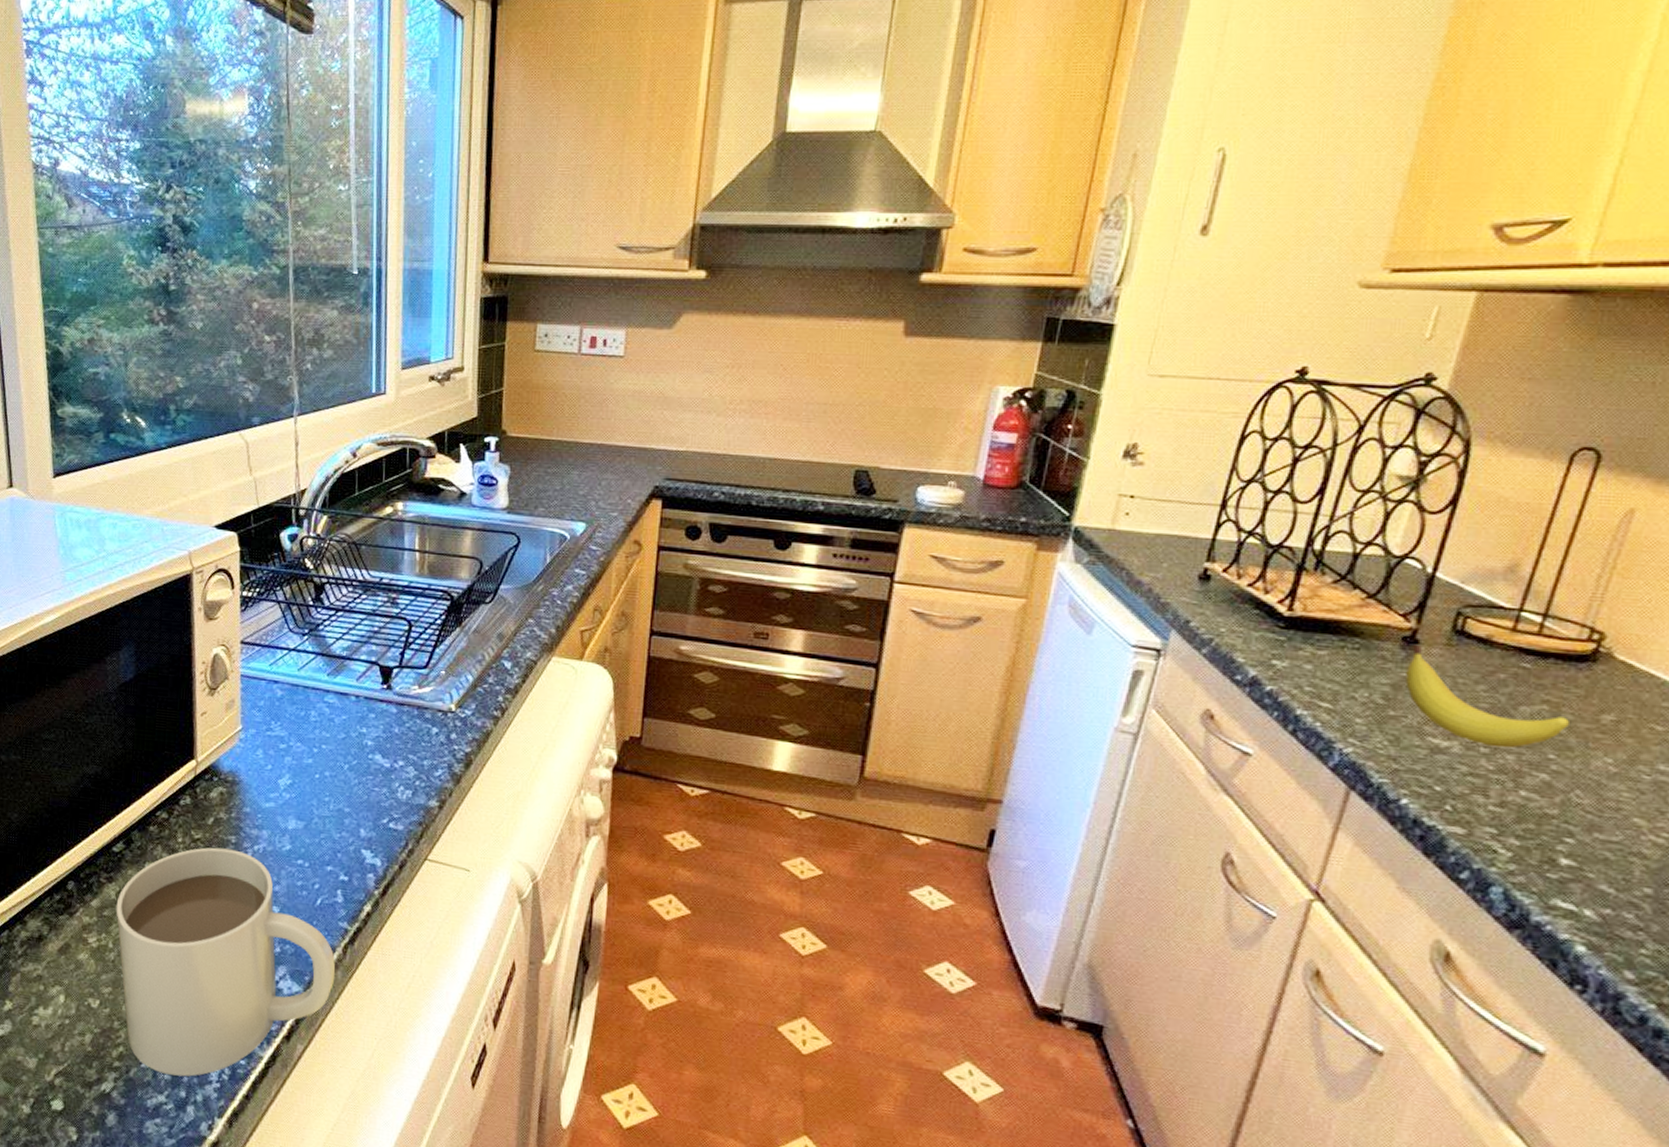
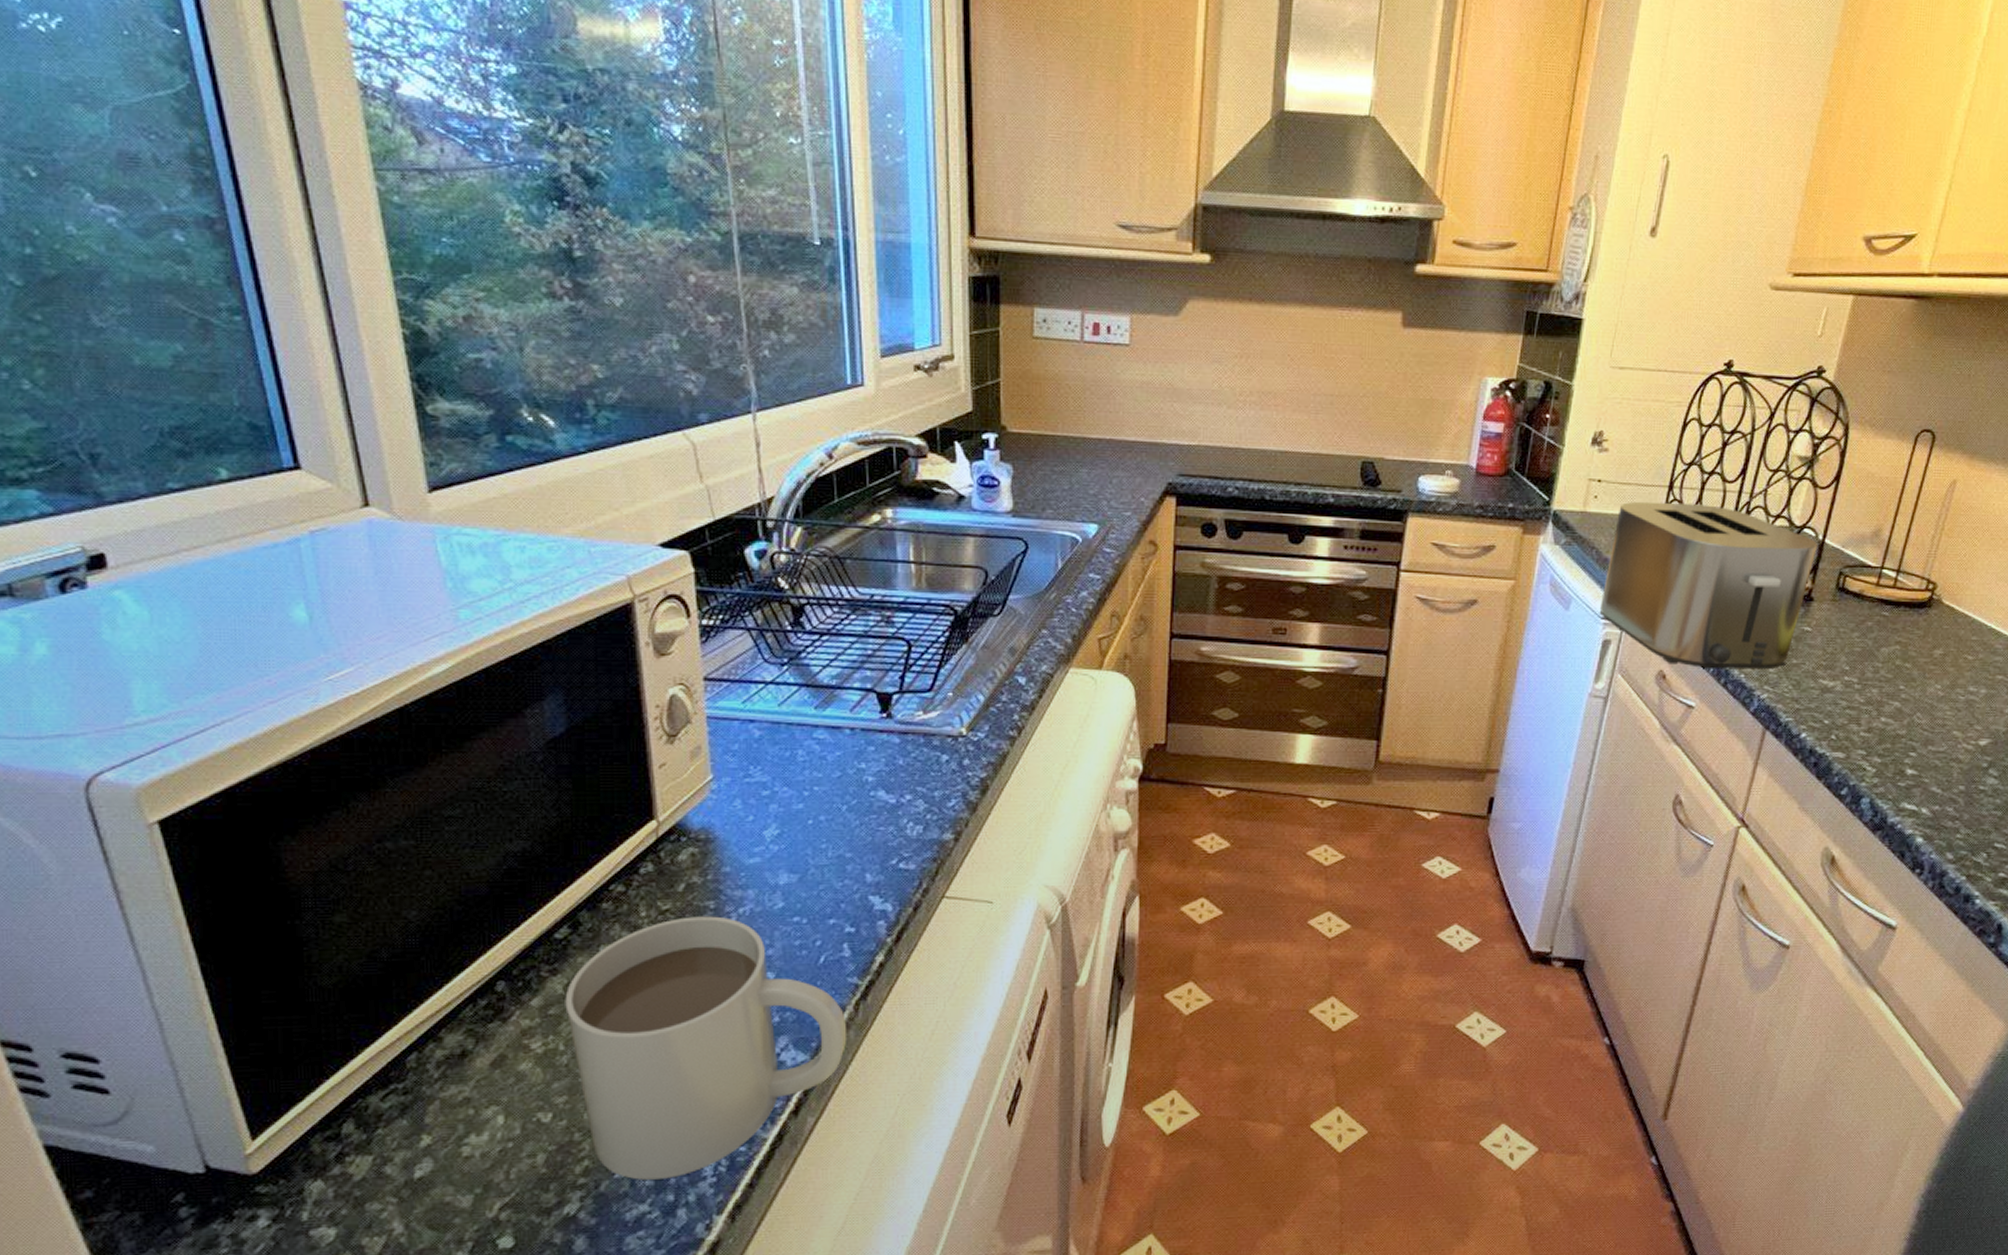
toaster: none [1129,520,1425,719] -> present [1599,501,1817,670]
banana: present [1405,644,1569,749] -> none [1804,601,1913,684]

